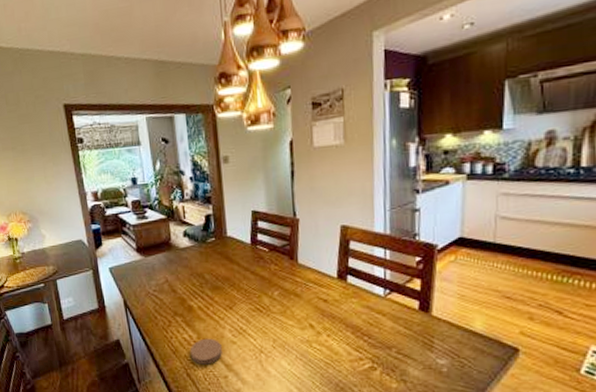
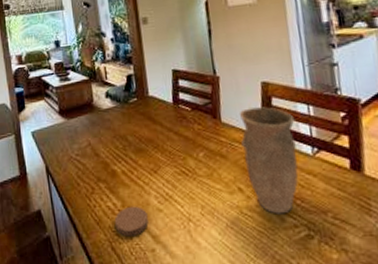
vase: none [316,250,371,349] -> present [239,107,299,214]

